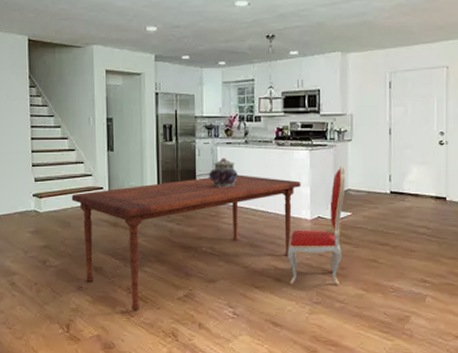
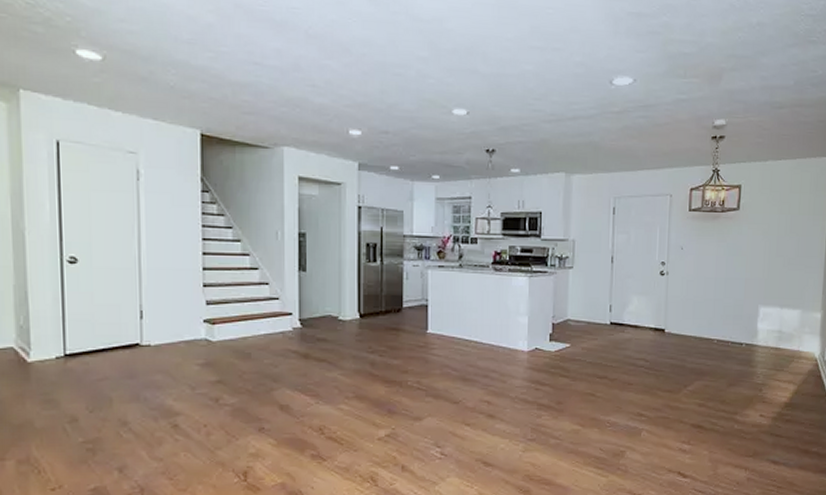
dining table: present [71,174,301,310] -> none [252,301,518,453]
decorative container: present [209,158,238,188] -> none [417,283,451,315]
dining chair: present [287,166,345,285] -> none [501,294,566,421]

